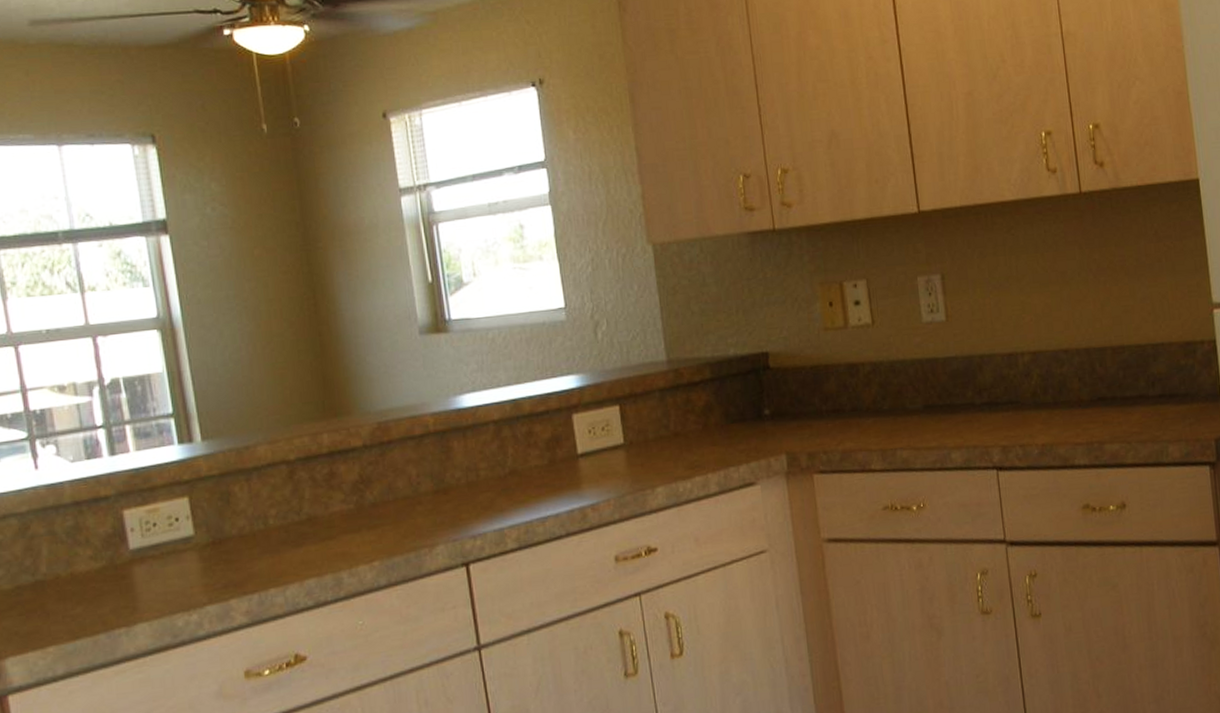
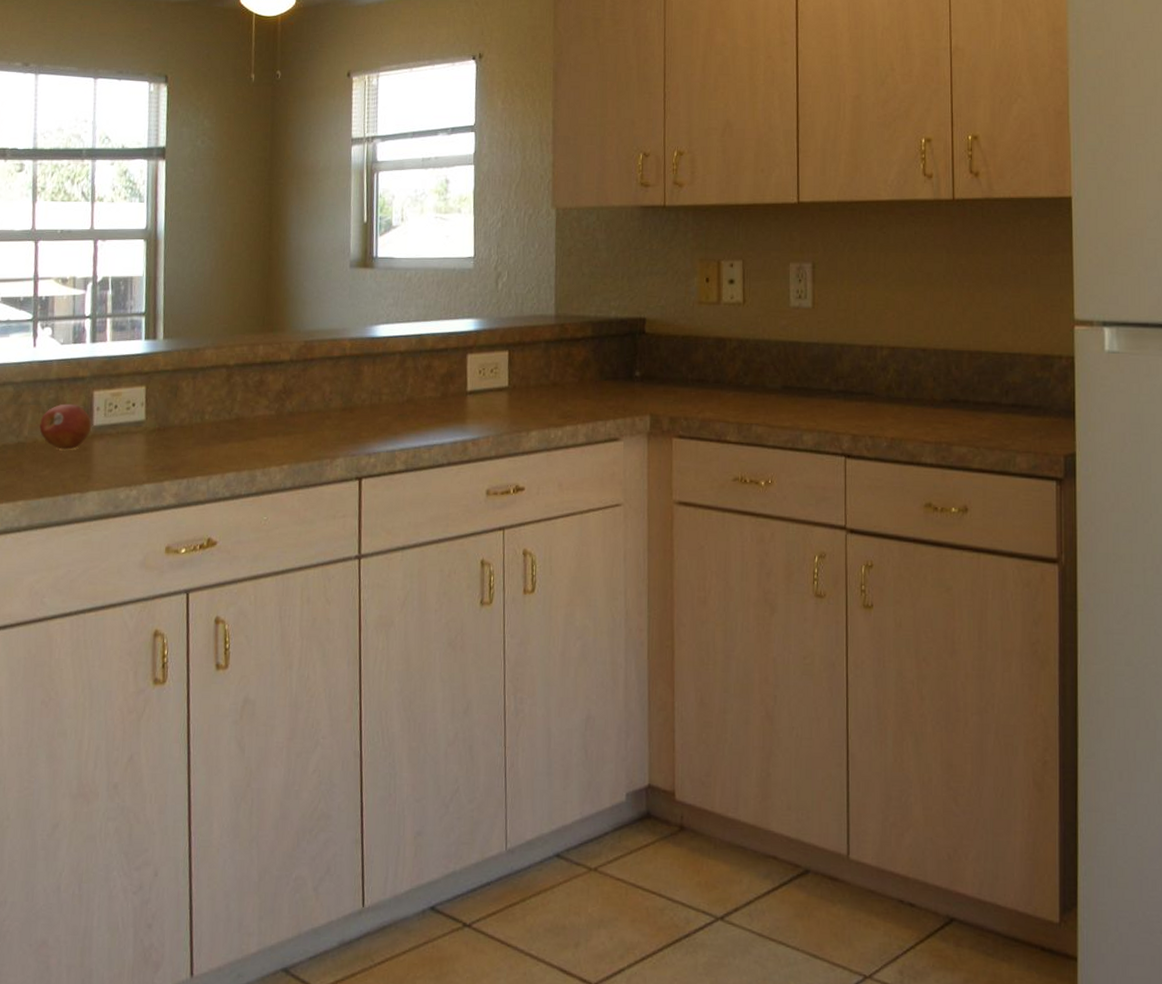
fruit: none [59,528,127,582] -> present [39,403,91,450]

